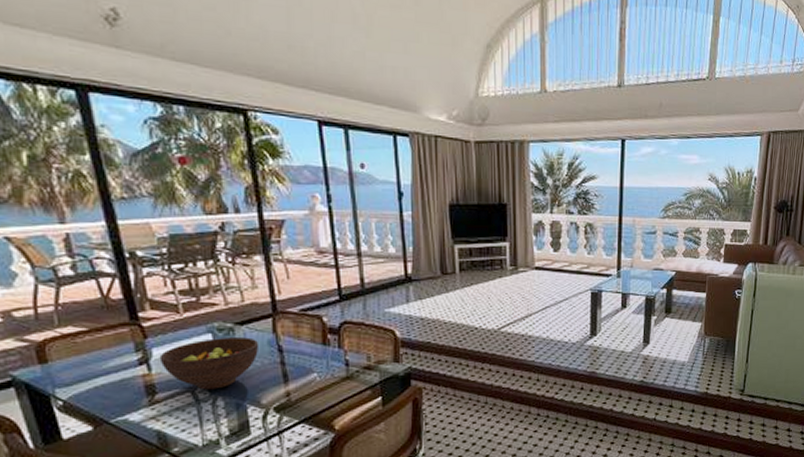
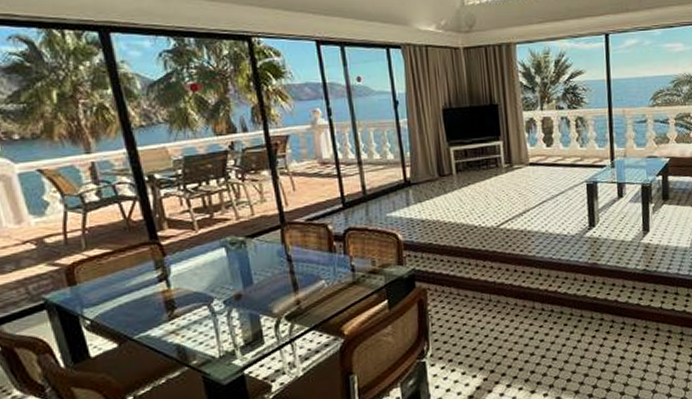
fruit bowl: present [159,337,260,390] -> none [177,249,270,303]

